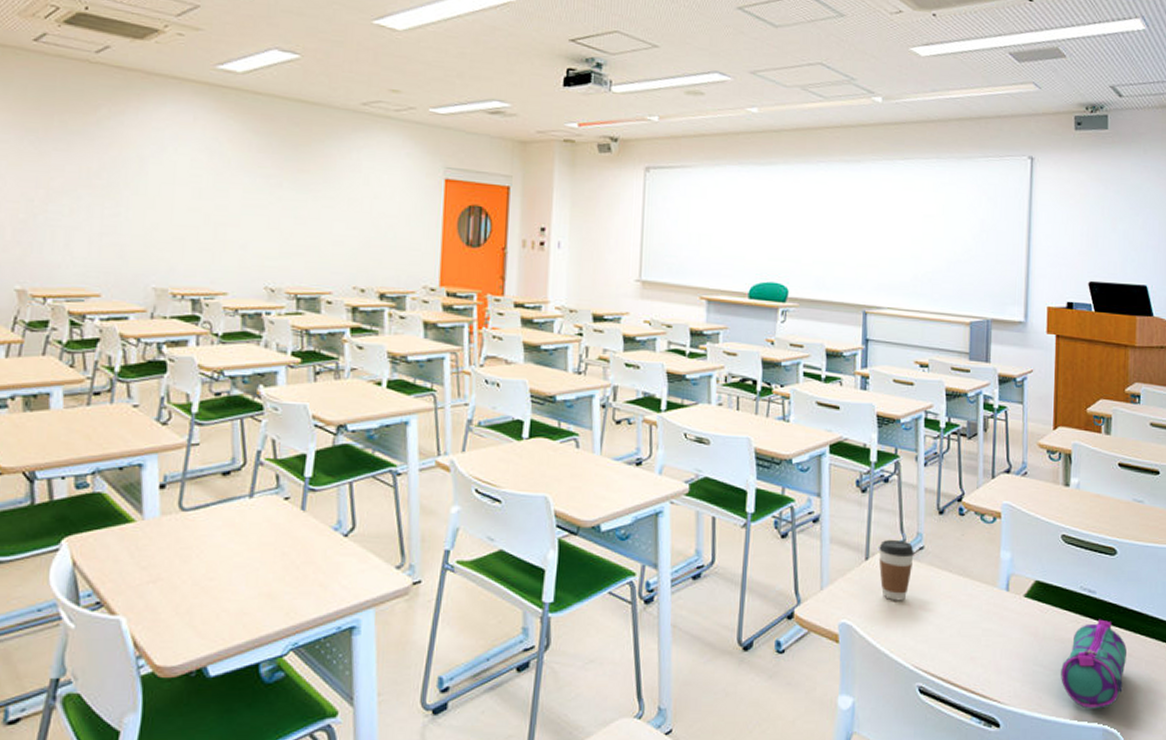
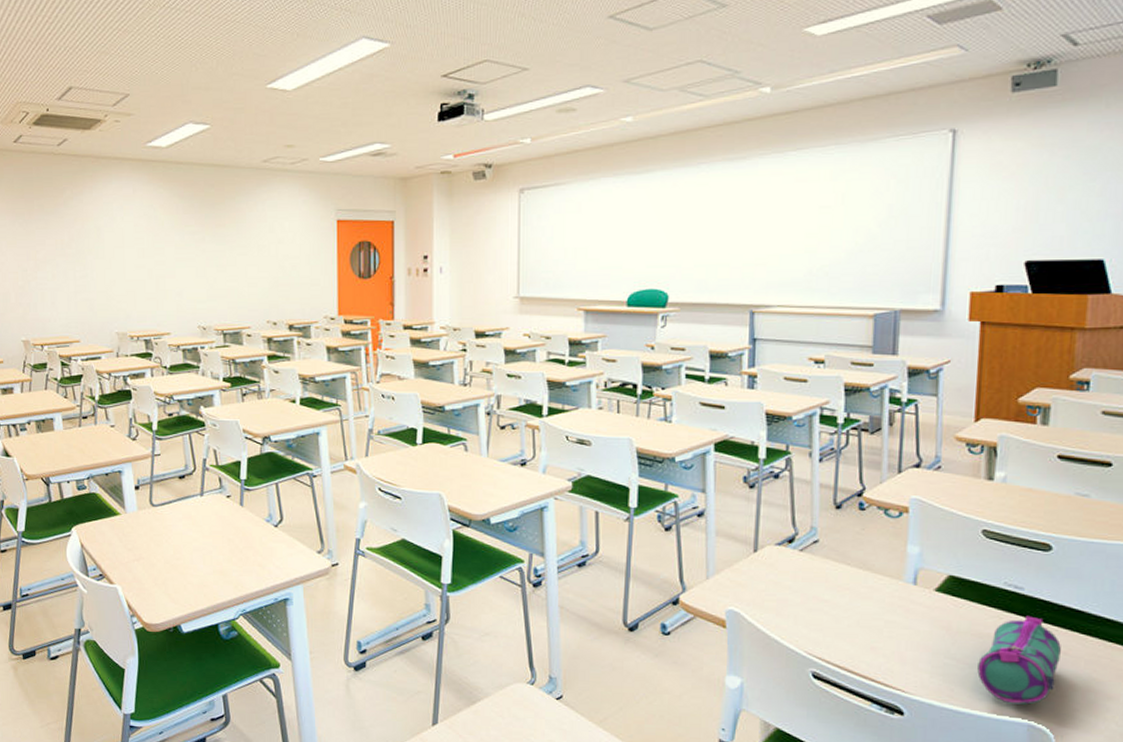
coffee cup: present [878,539,914,601] -> none [768,532,808,592]

